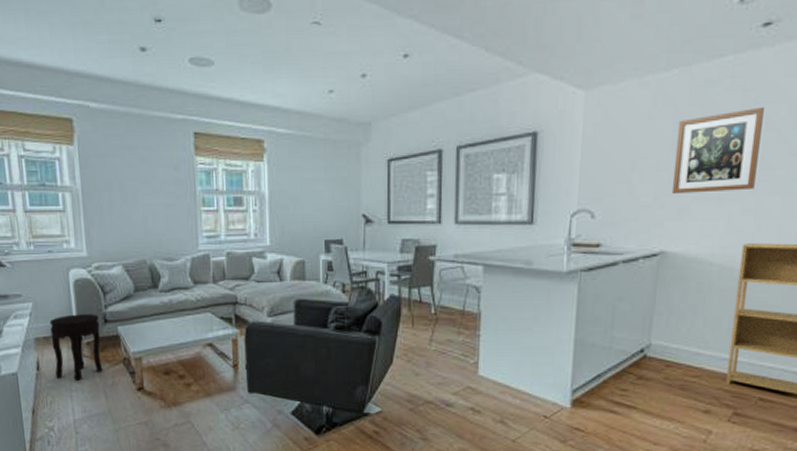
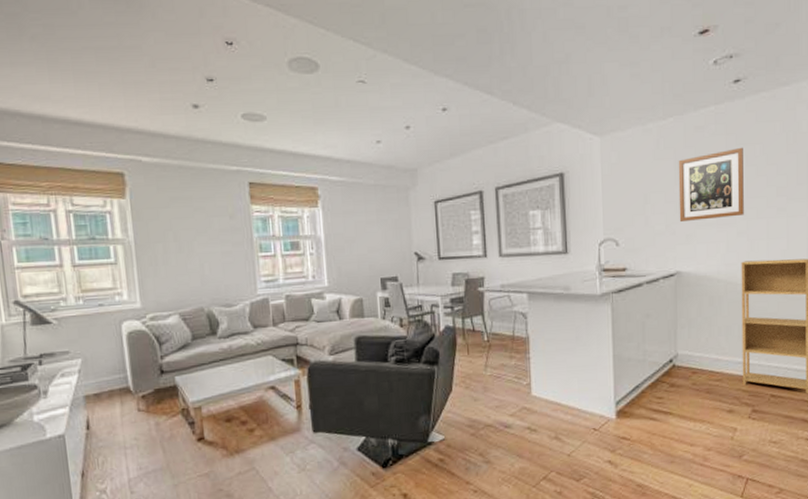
side table: present [49,314,103,381] -> none [100,366,160,437]

